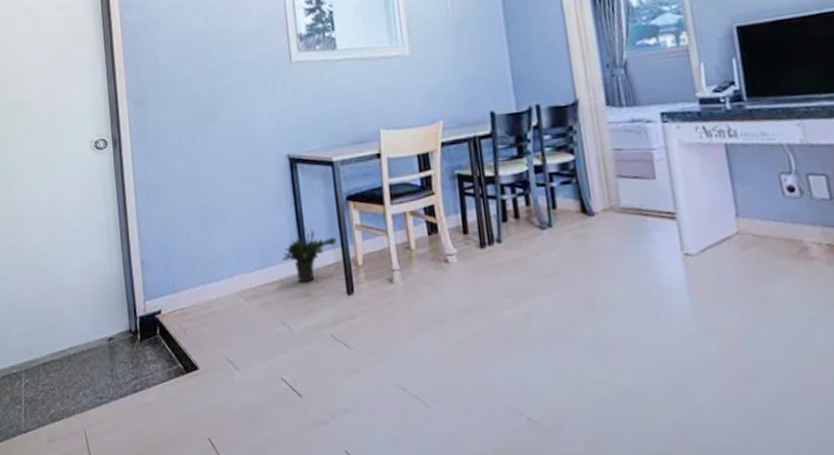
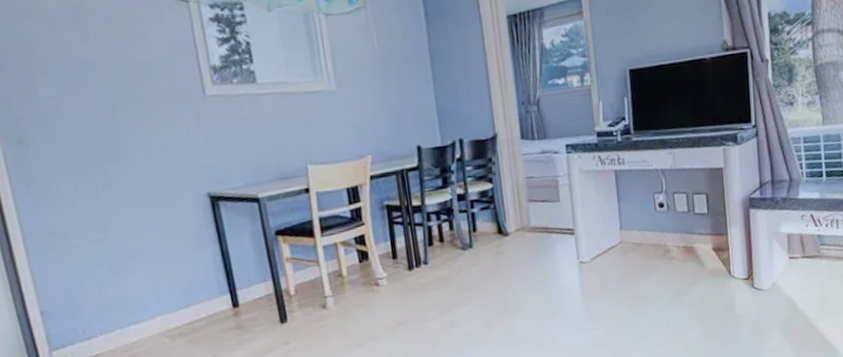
potted plant: present [282,229,337,283] -> none [209,265,267,318]

